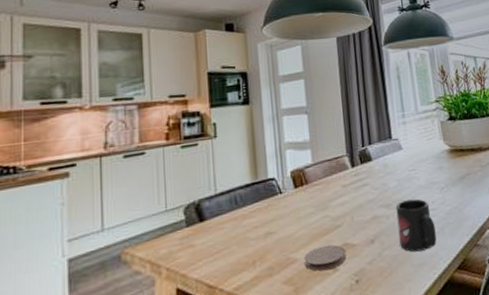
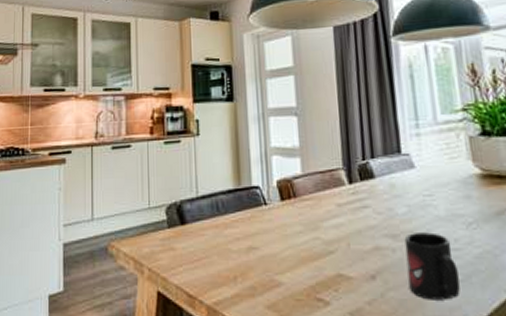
coaster: present [304,244,346,272] -> none [290,272,340,302]

